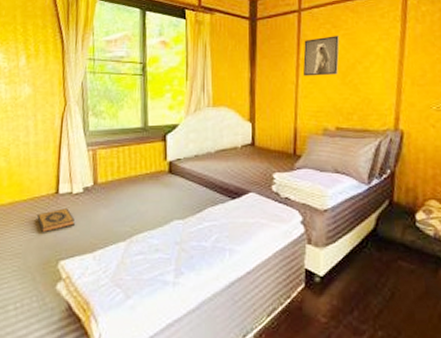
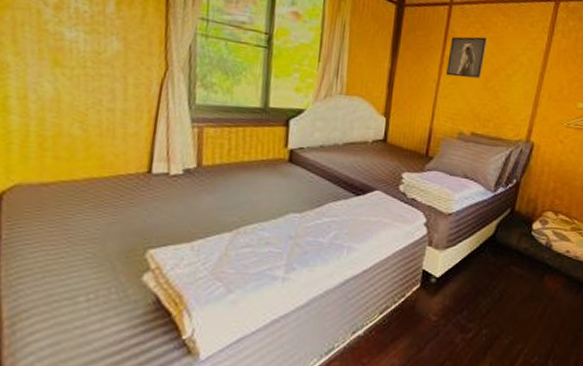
hardback book: present [37,208,75,233] -> none [121,190,170,217]

